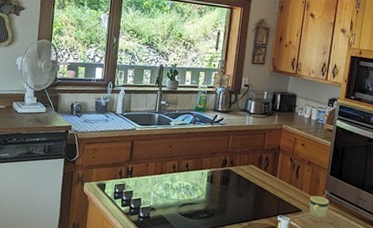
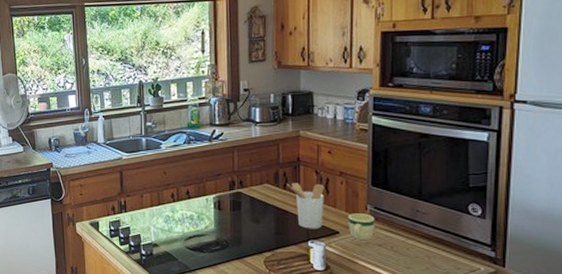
utensil holder: none [267,166,295,207] -> present [286,182,324,229]

